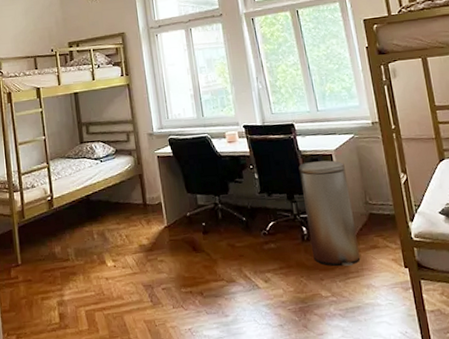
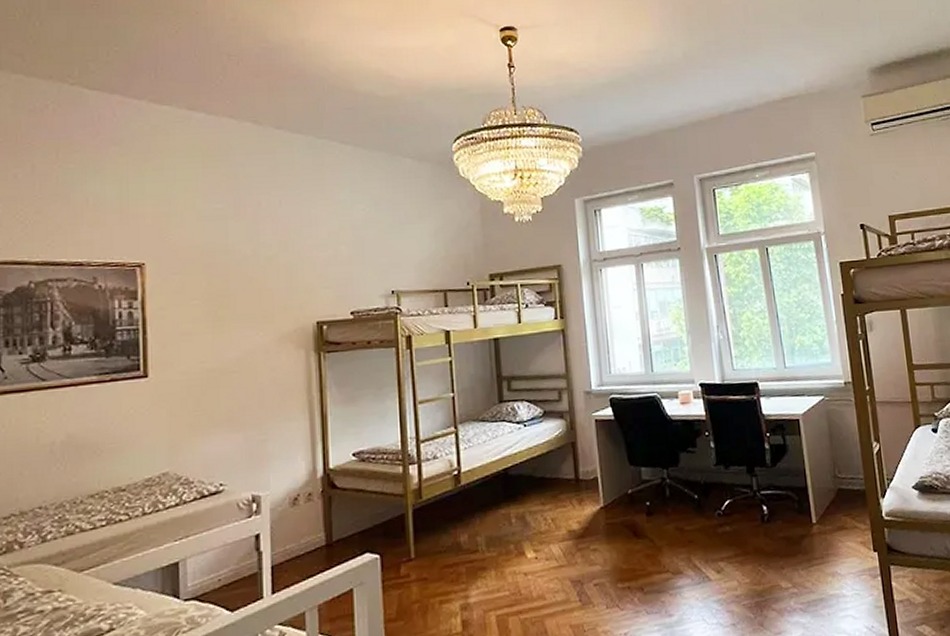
pedal bin: present [298,160,361,266] -> none [761,426,826,552]

